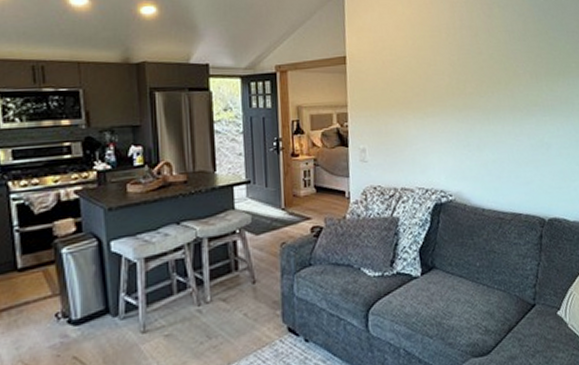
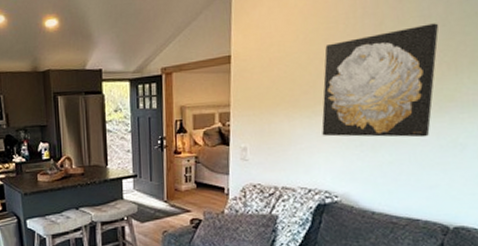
wall art: none [431,38,522,138] -> present [321,23,439,138]

